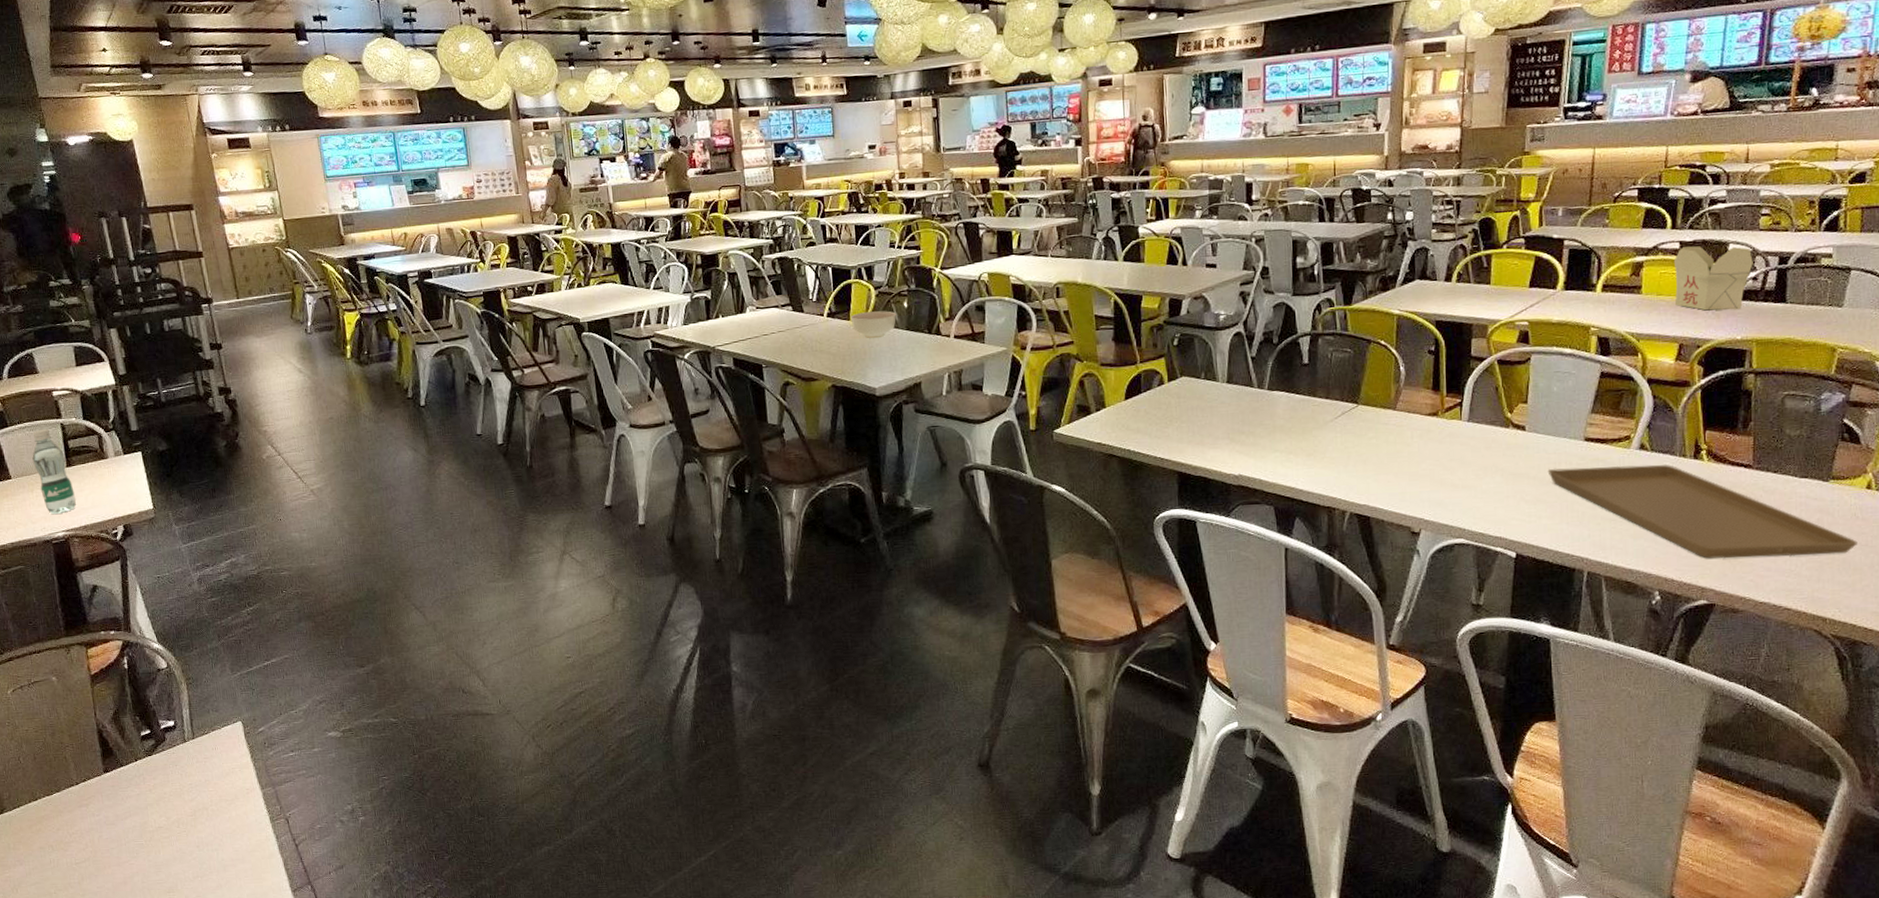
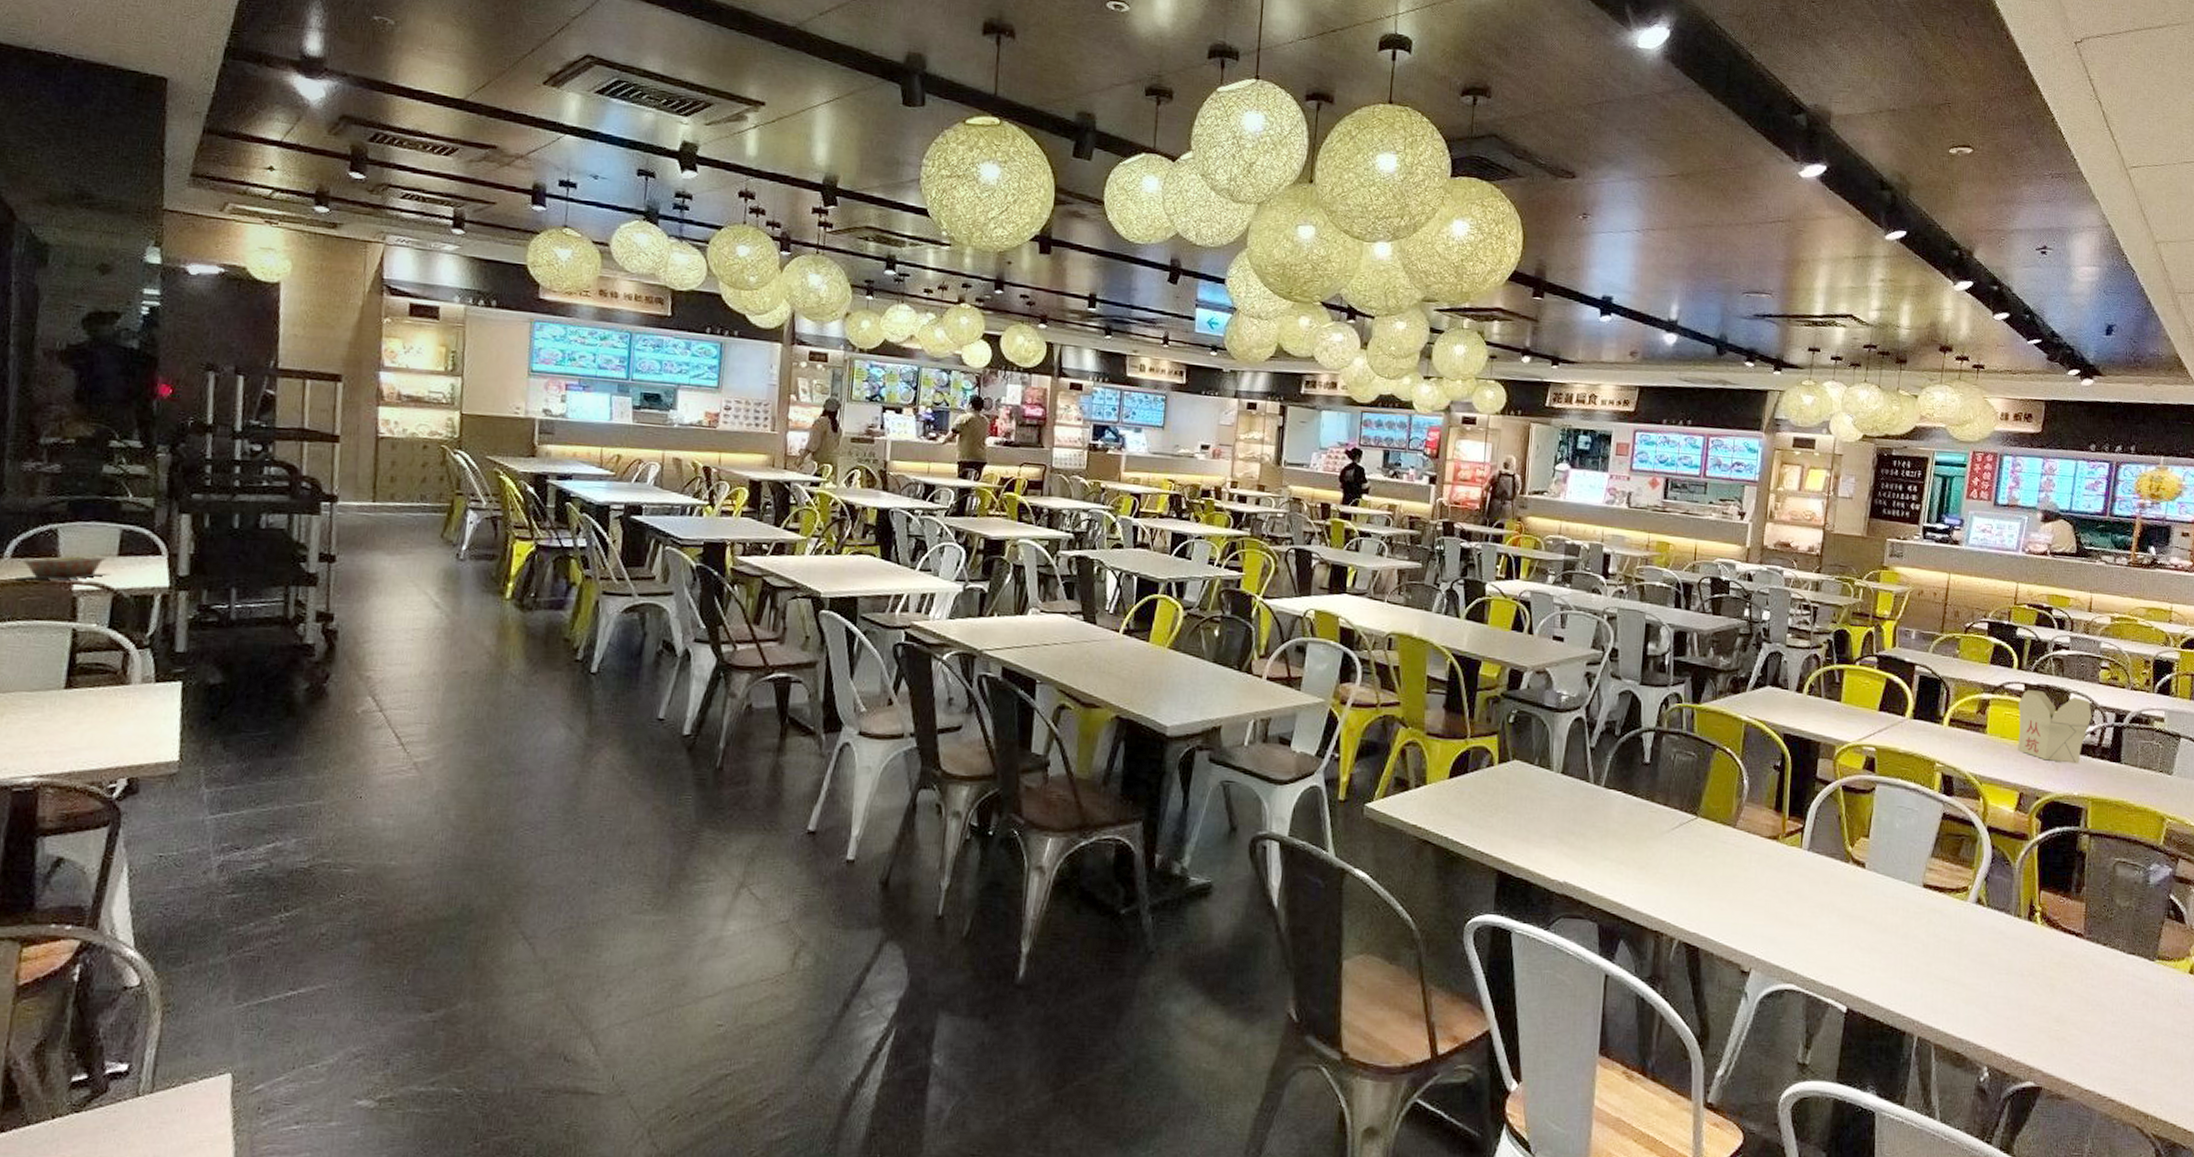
takeout container: none [14,368,75,393] -> present [14,555,111,580]
bottle: present [32,428,77,514] -> none [15,632,67,751]
bowl: present [850,311,897,339] -> none [1150,634,1204,668]
tray: present [1547,464,1858,559] -> none [1884,914,2180,1043]

